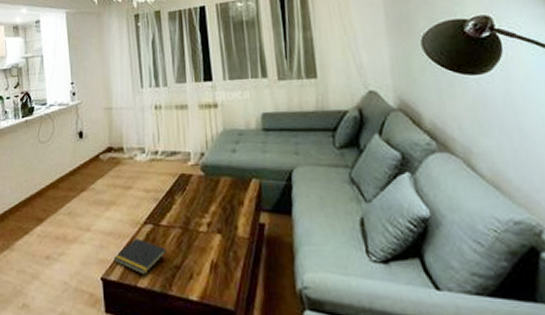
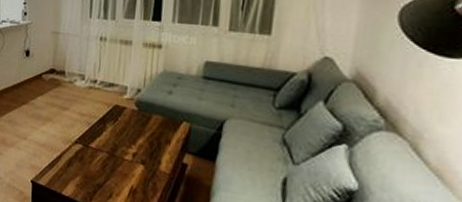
notepad: present [113,238,167,274] -> none [43,153,92,186]

